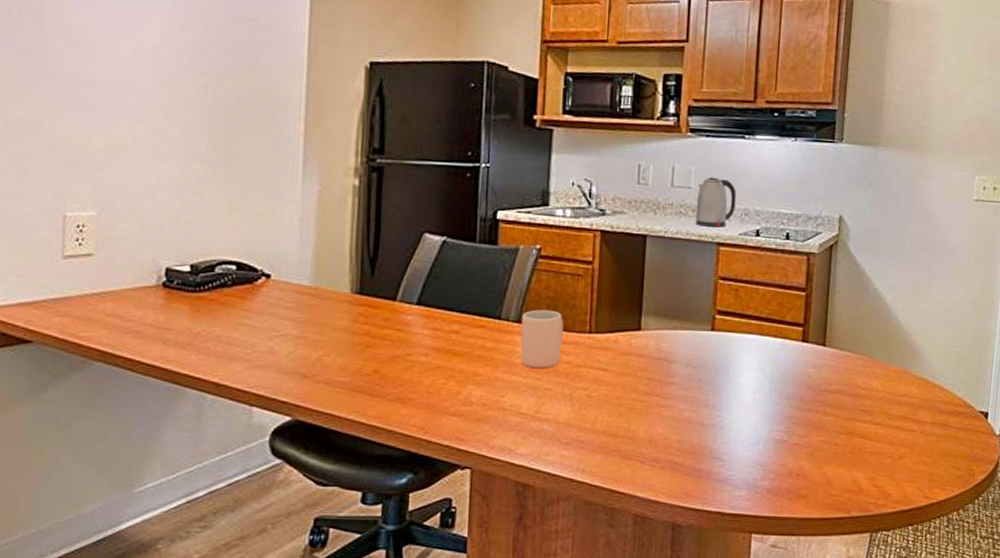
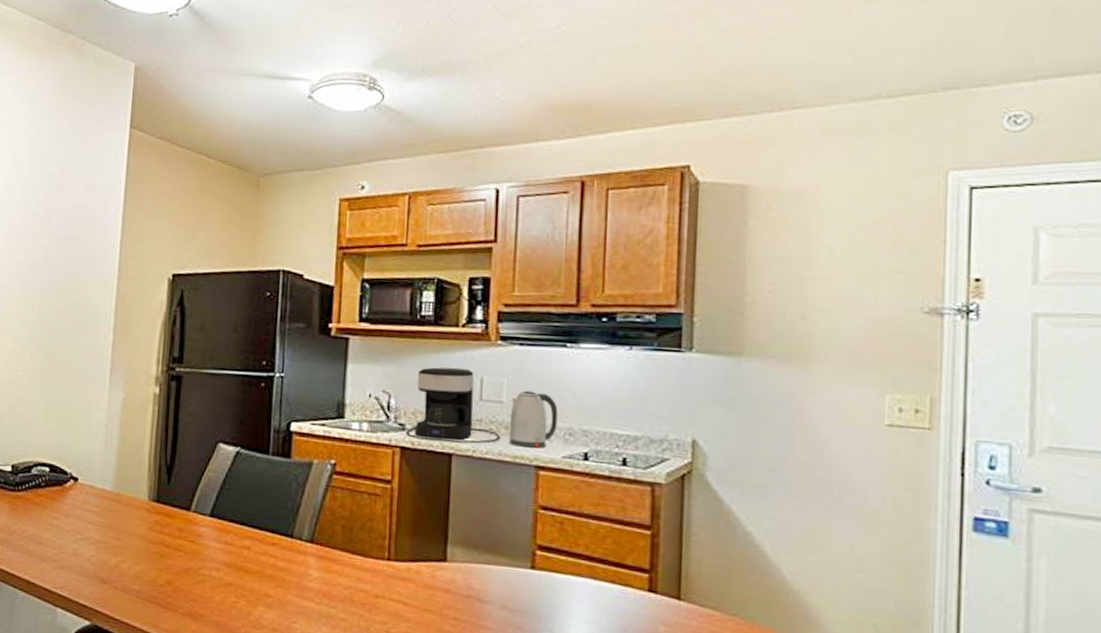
mug: present [520,309,564,369] -> none [313,530,360,596]
coffee maker: none [606,157,688,226] -> present [406,367,500,444]

